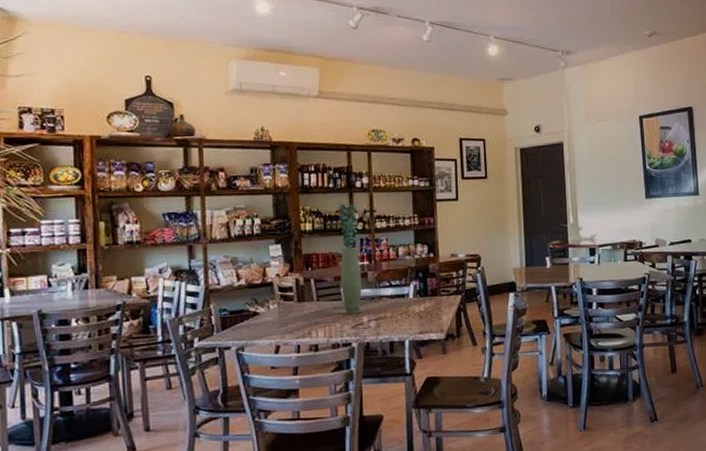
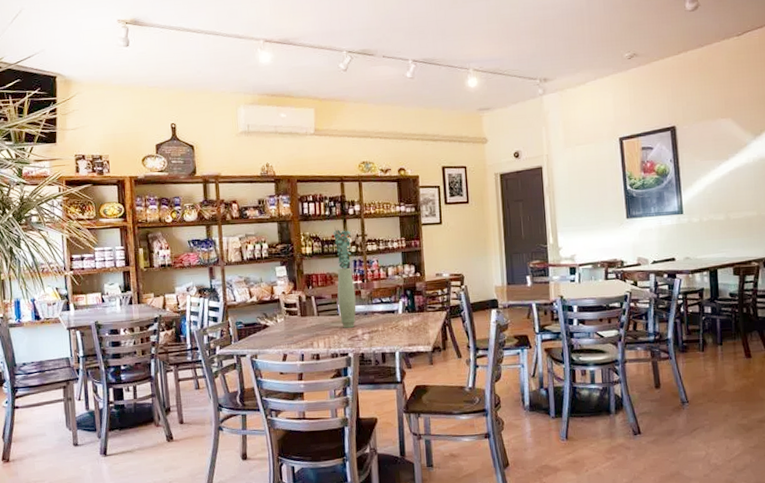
ceramic jug: present [168,114,196,147] -> none [191,155,213,184]

